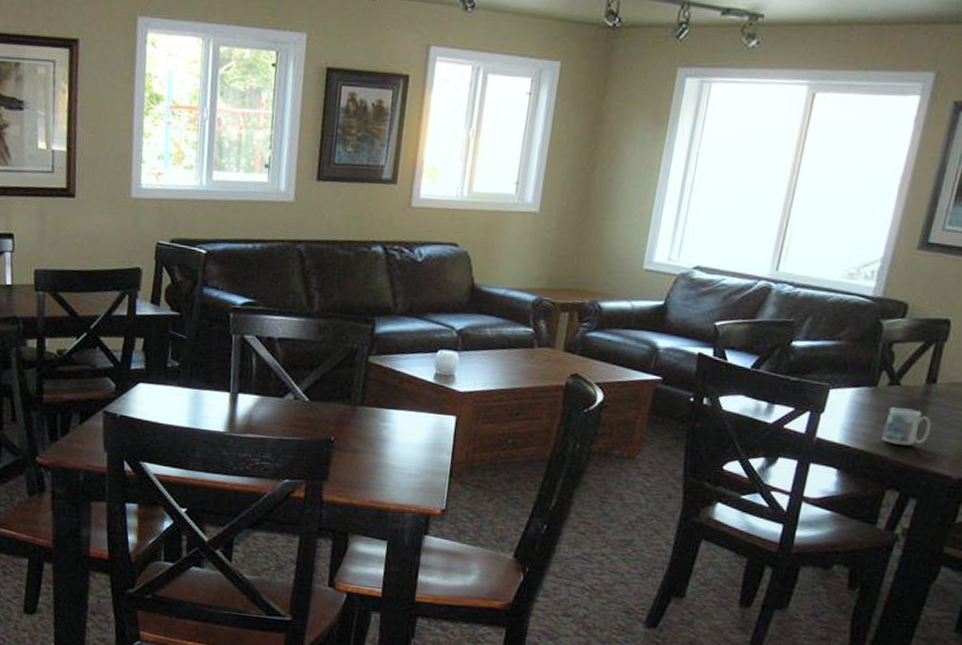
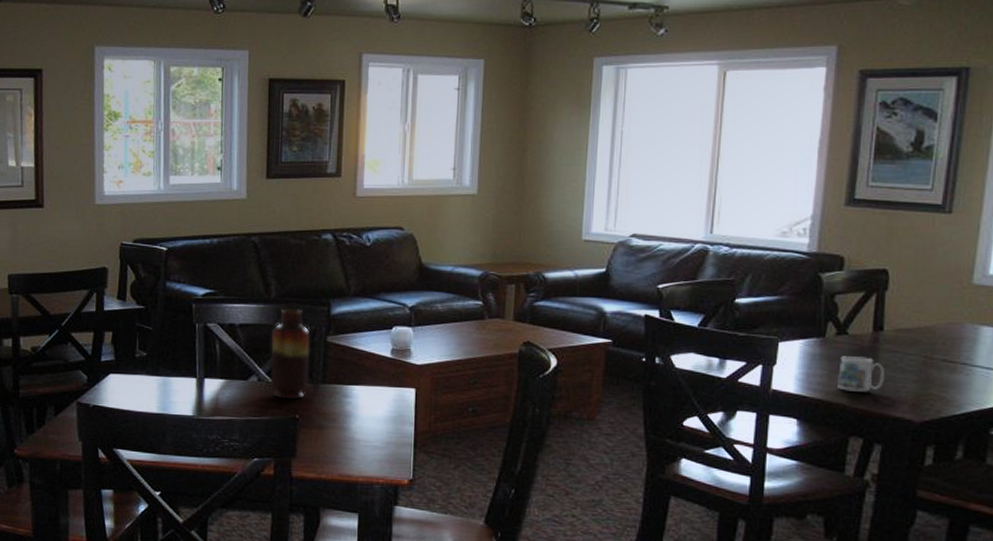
vase: none [306,324,351,421] -> present [269,309,310,400]

